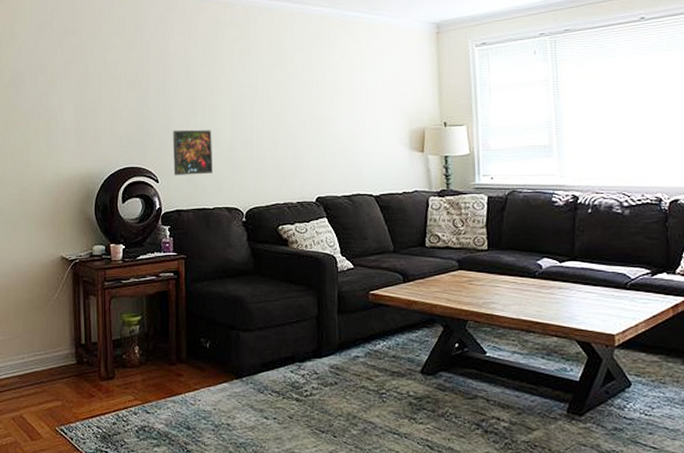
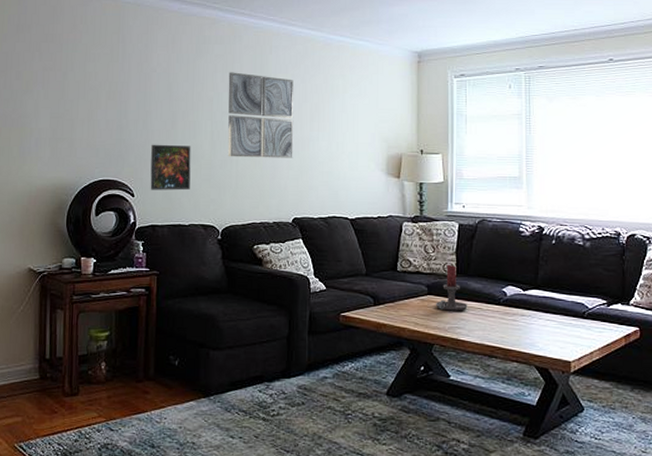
wall art: none [245,54,314,139] -> present [227,72,294,158]
candle holder: none [467,238,501,286] -> present [435,264,468,311]

